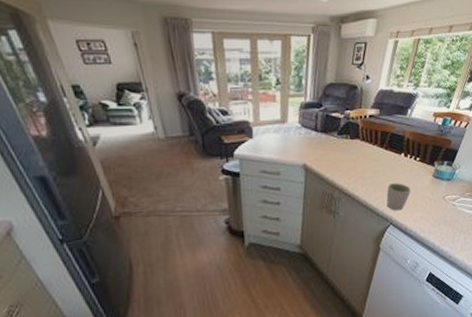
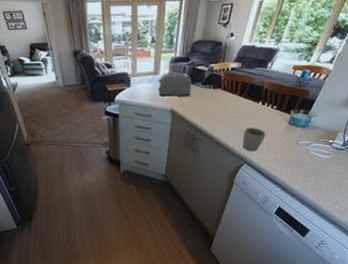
toaster: none [287,120,326,150] -> present [158,72,191,97]

